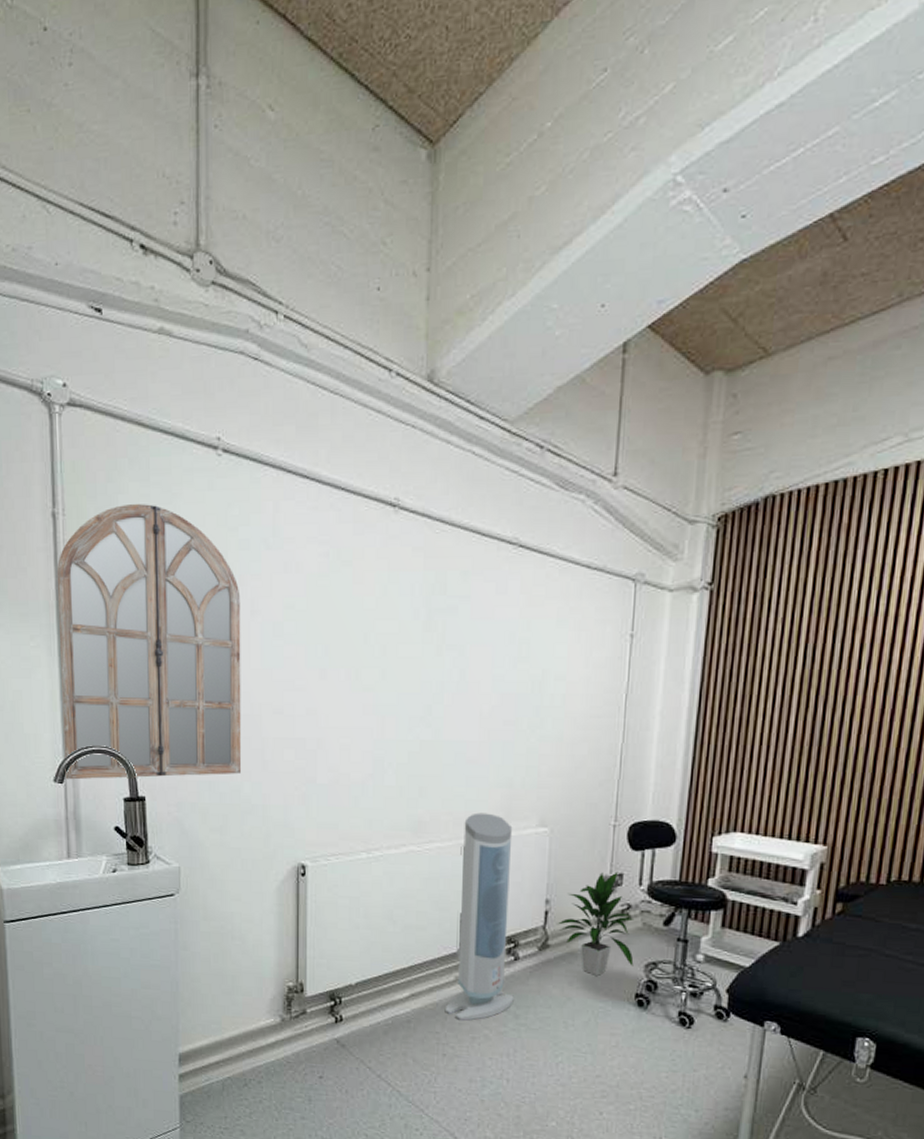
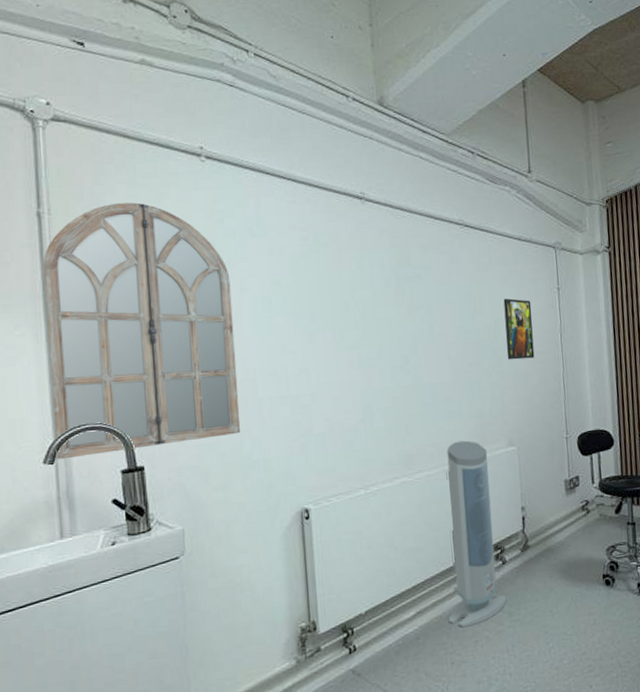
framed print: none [552,644,593,723] -> present [503,298,535,360]
indoor plant: present [557,871,635,976] -> none [533,475,598,566]

